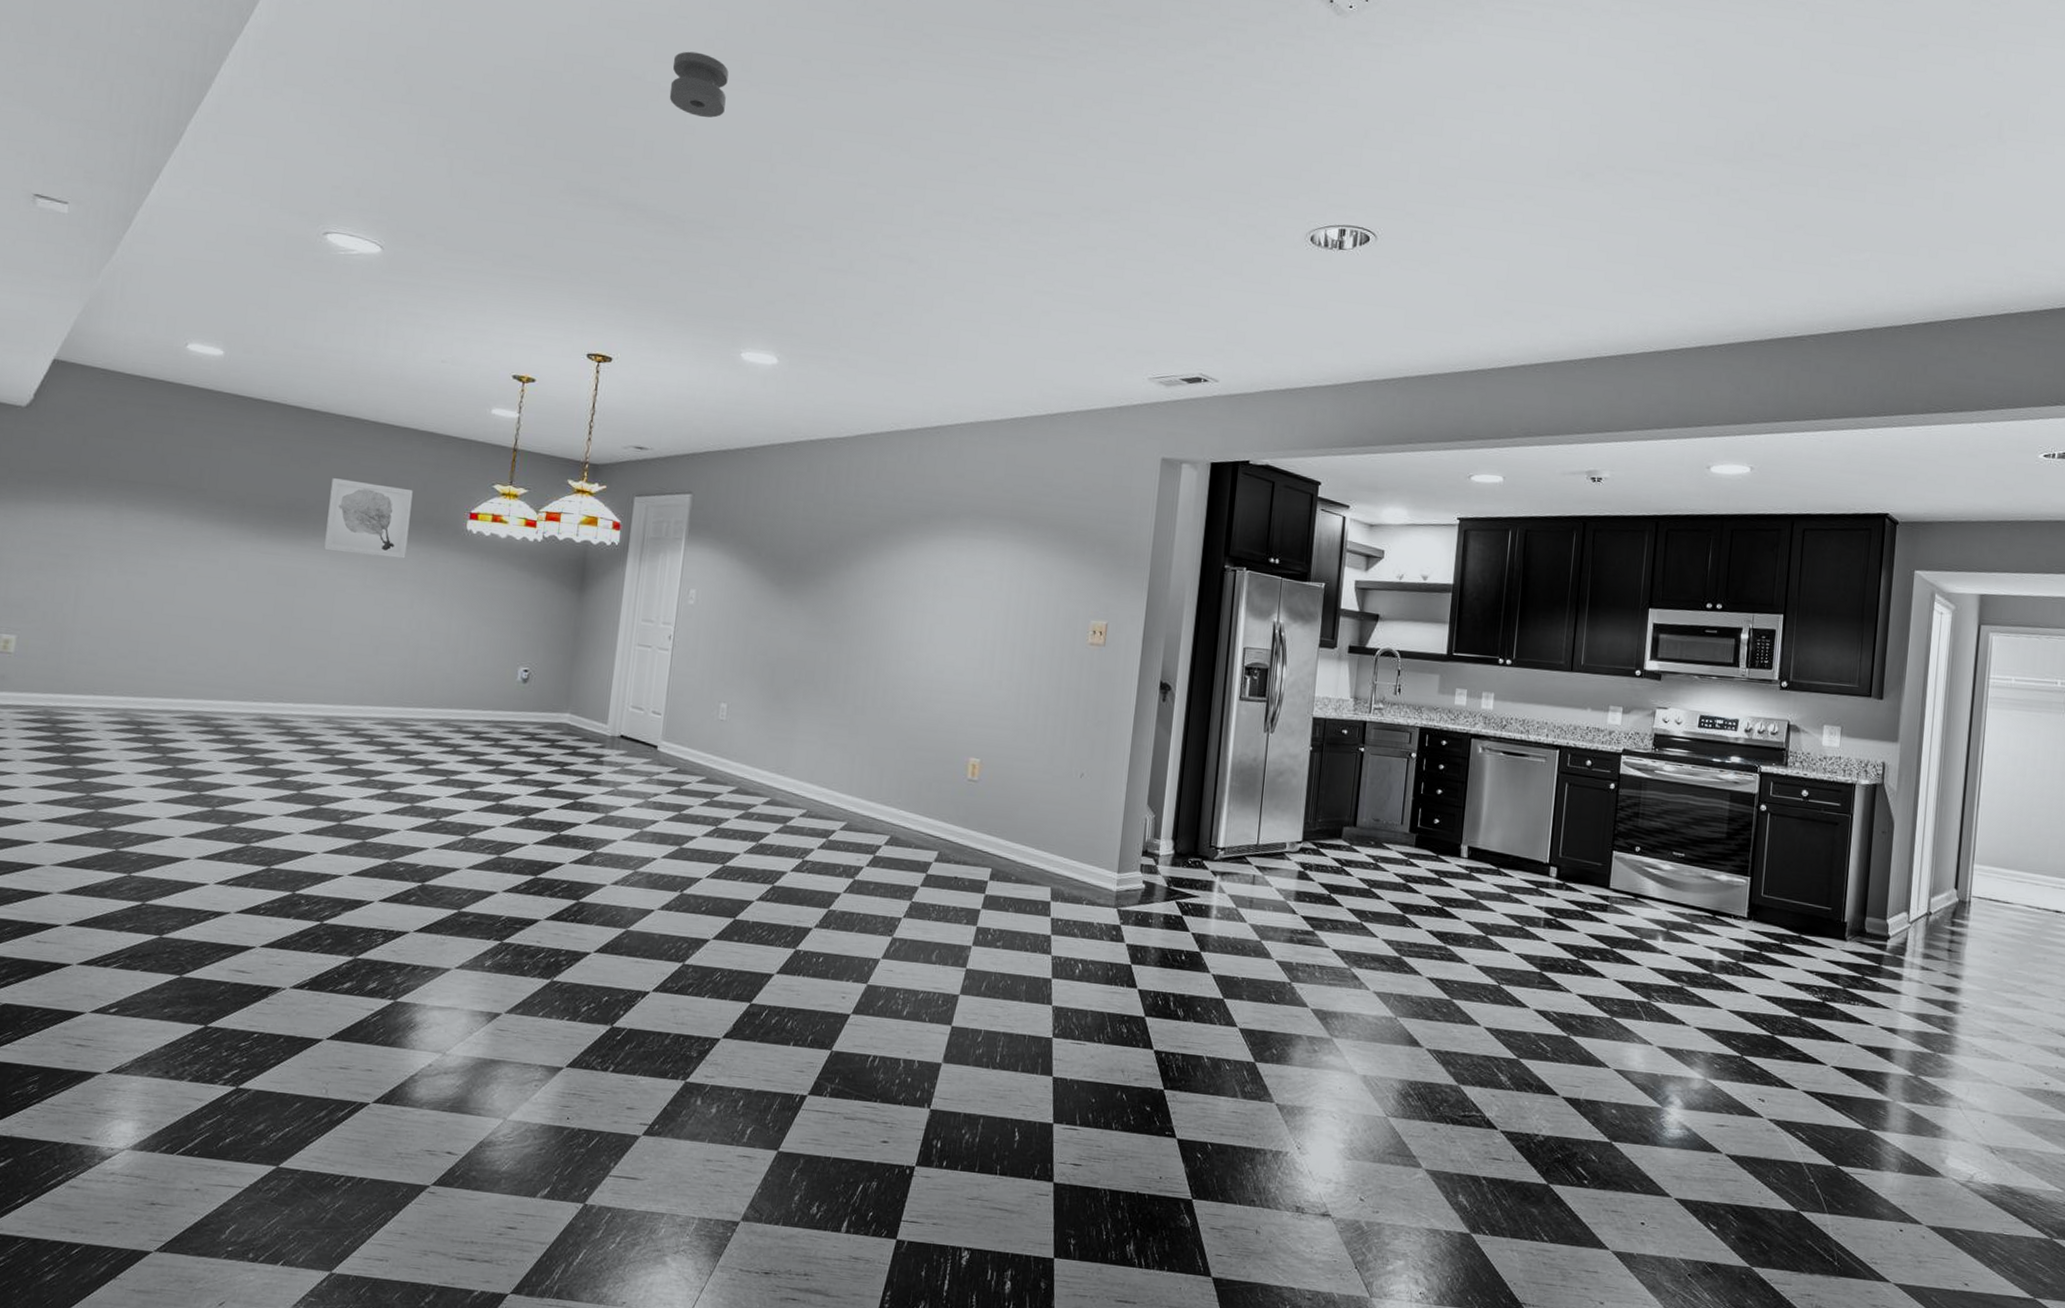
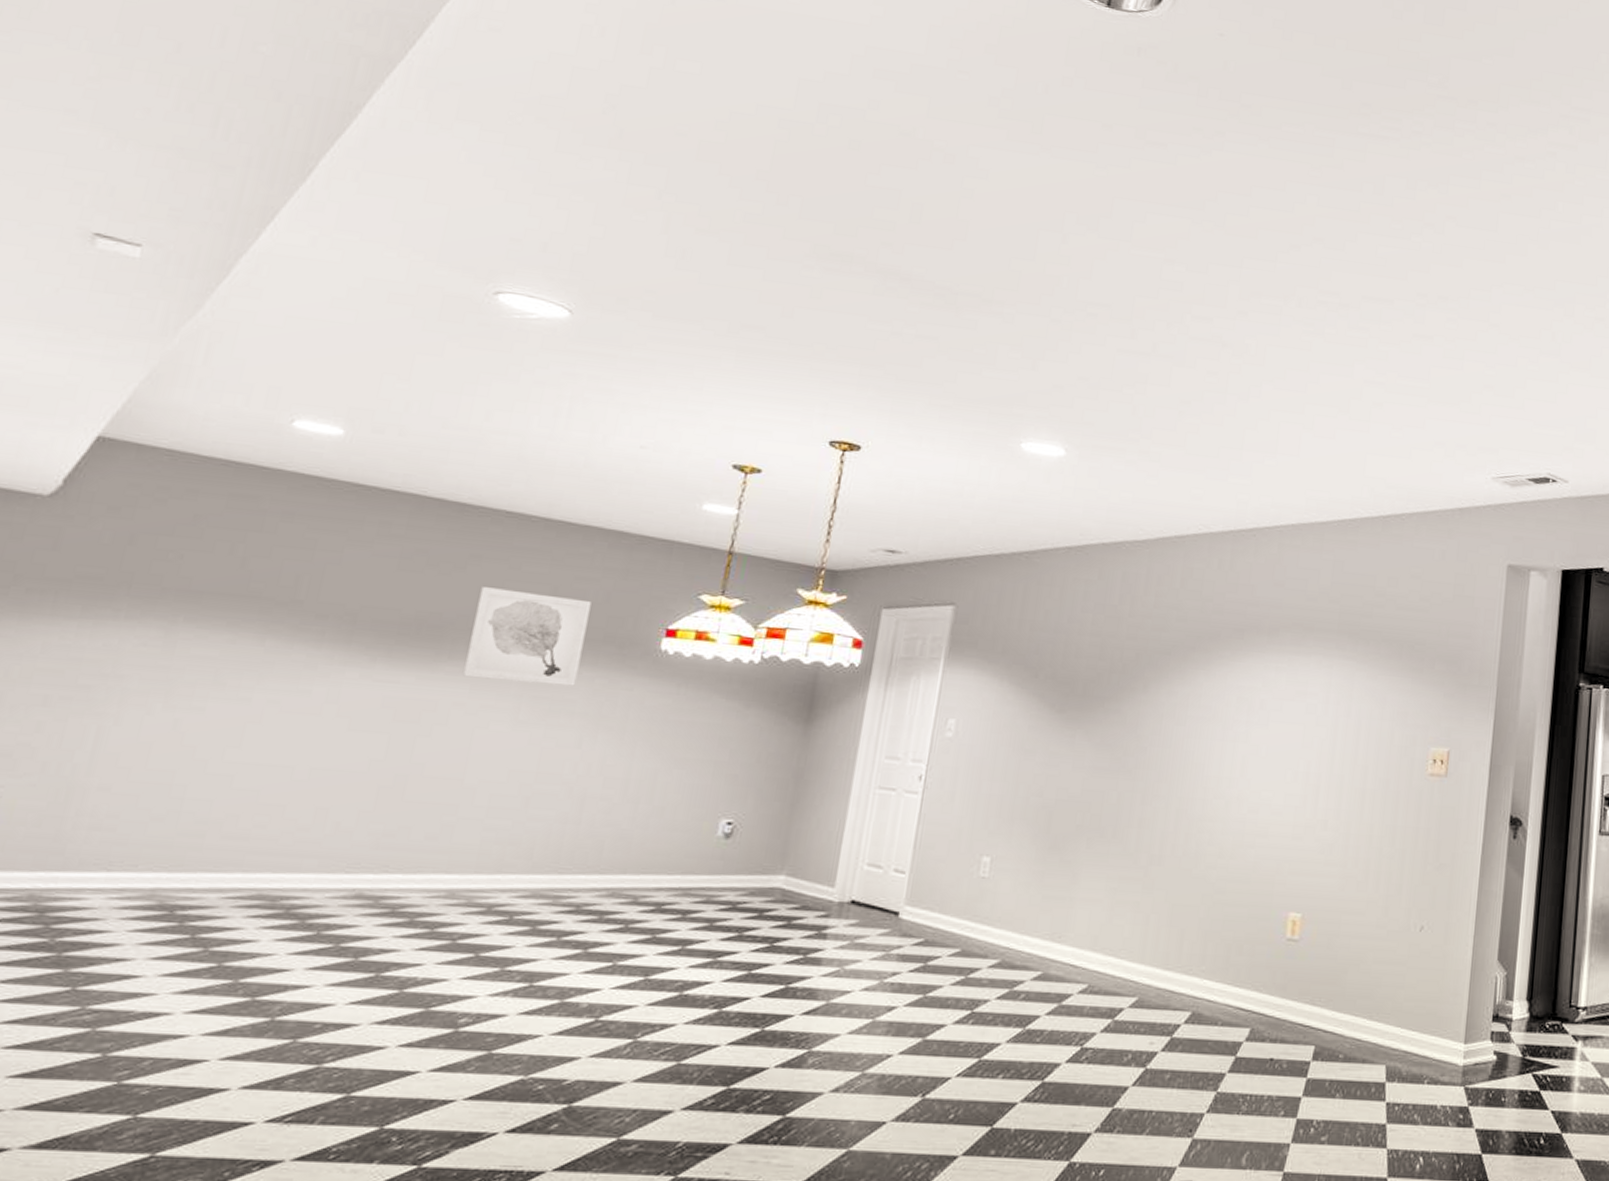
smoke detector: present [669,51,729,118] -> none [943,108,1016,182]

